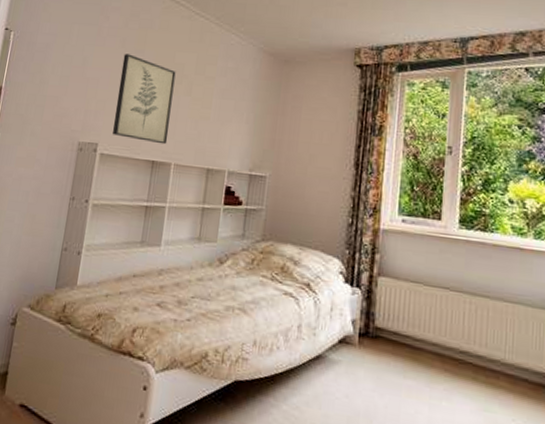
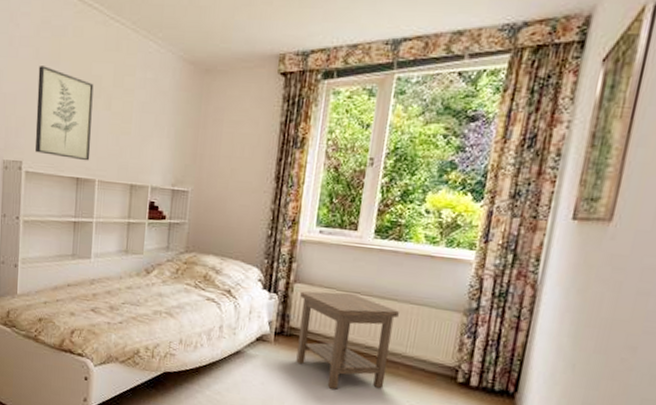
side table: none [384,285,493,404] -> present [296,291,399,390]

